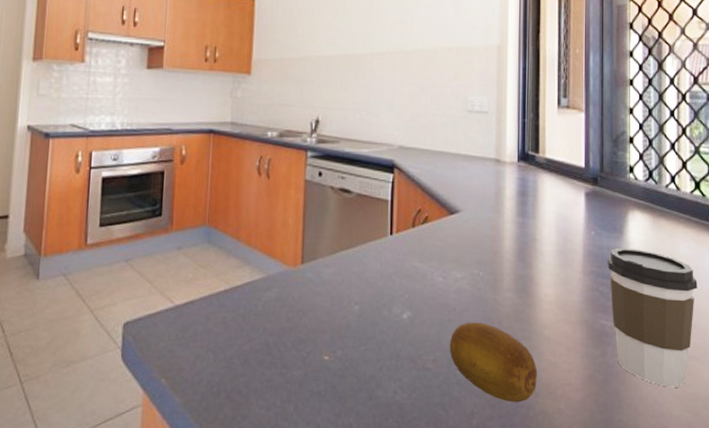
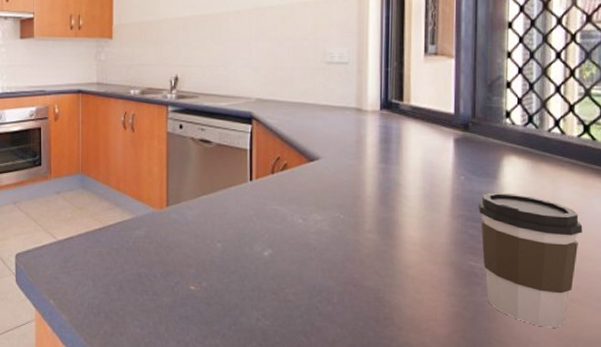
fruit: present [449,322,537,403] -> none [310,260,400,335]

